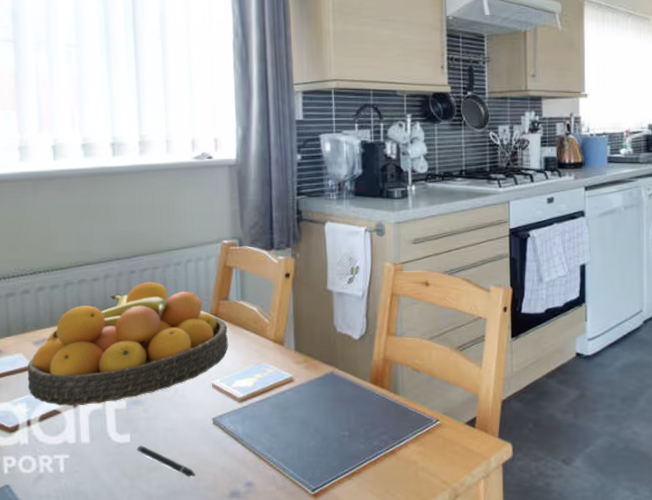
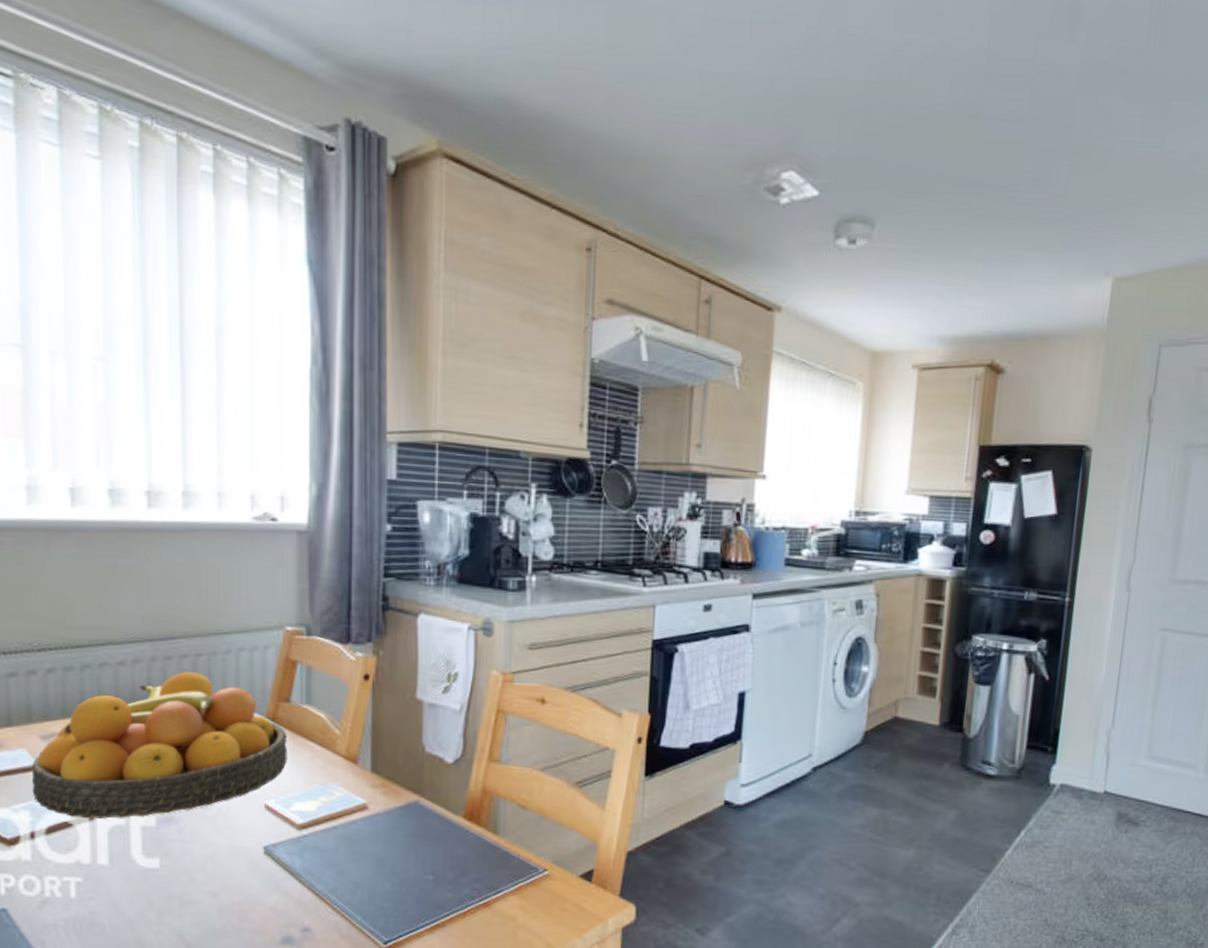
pen: present [137,446,195,476] -> none [167,873,239,915]

